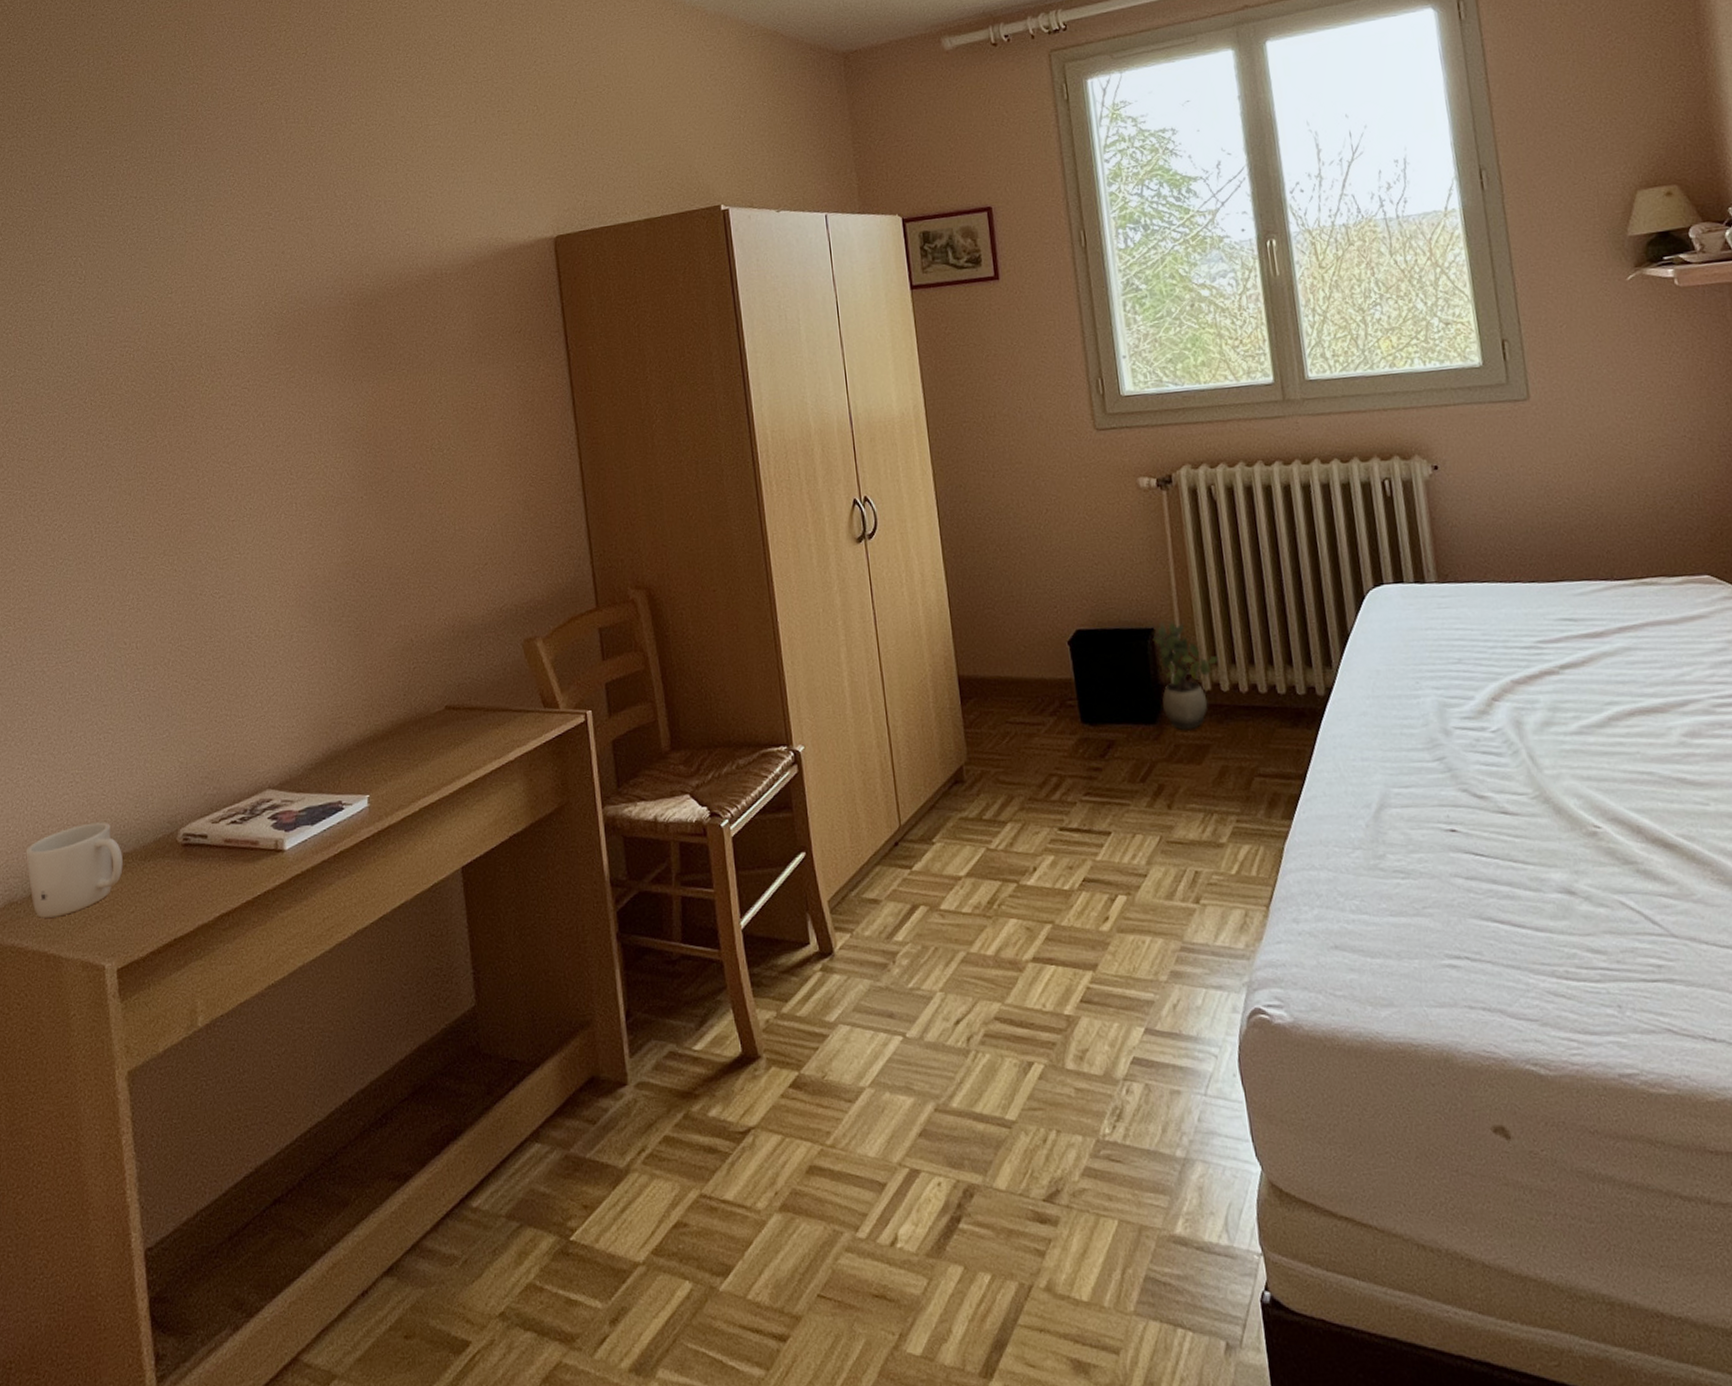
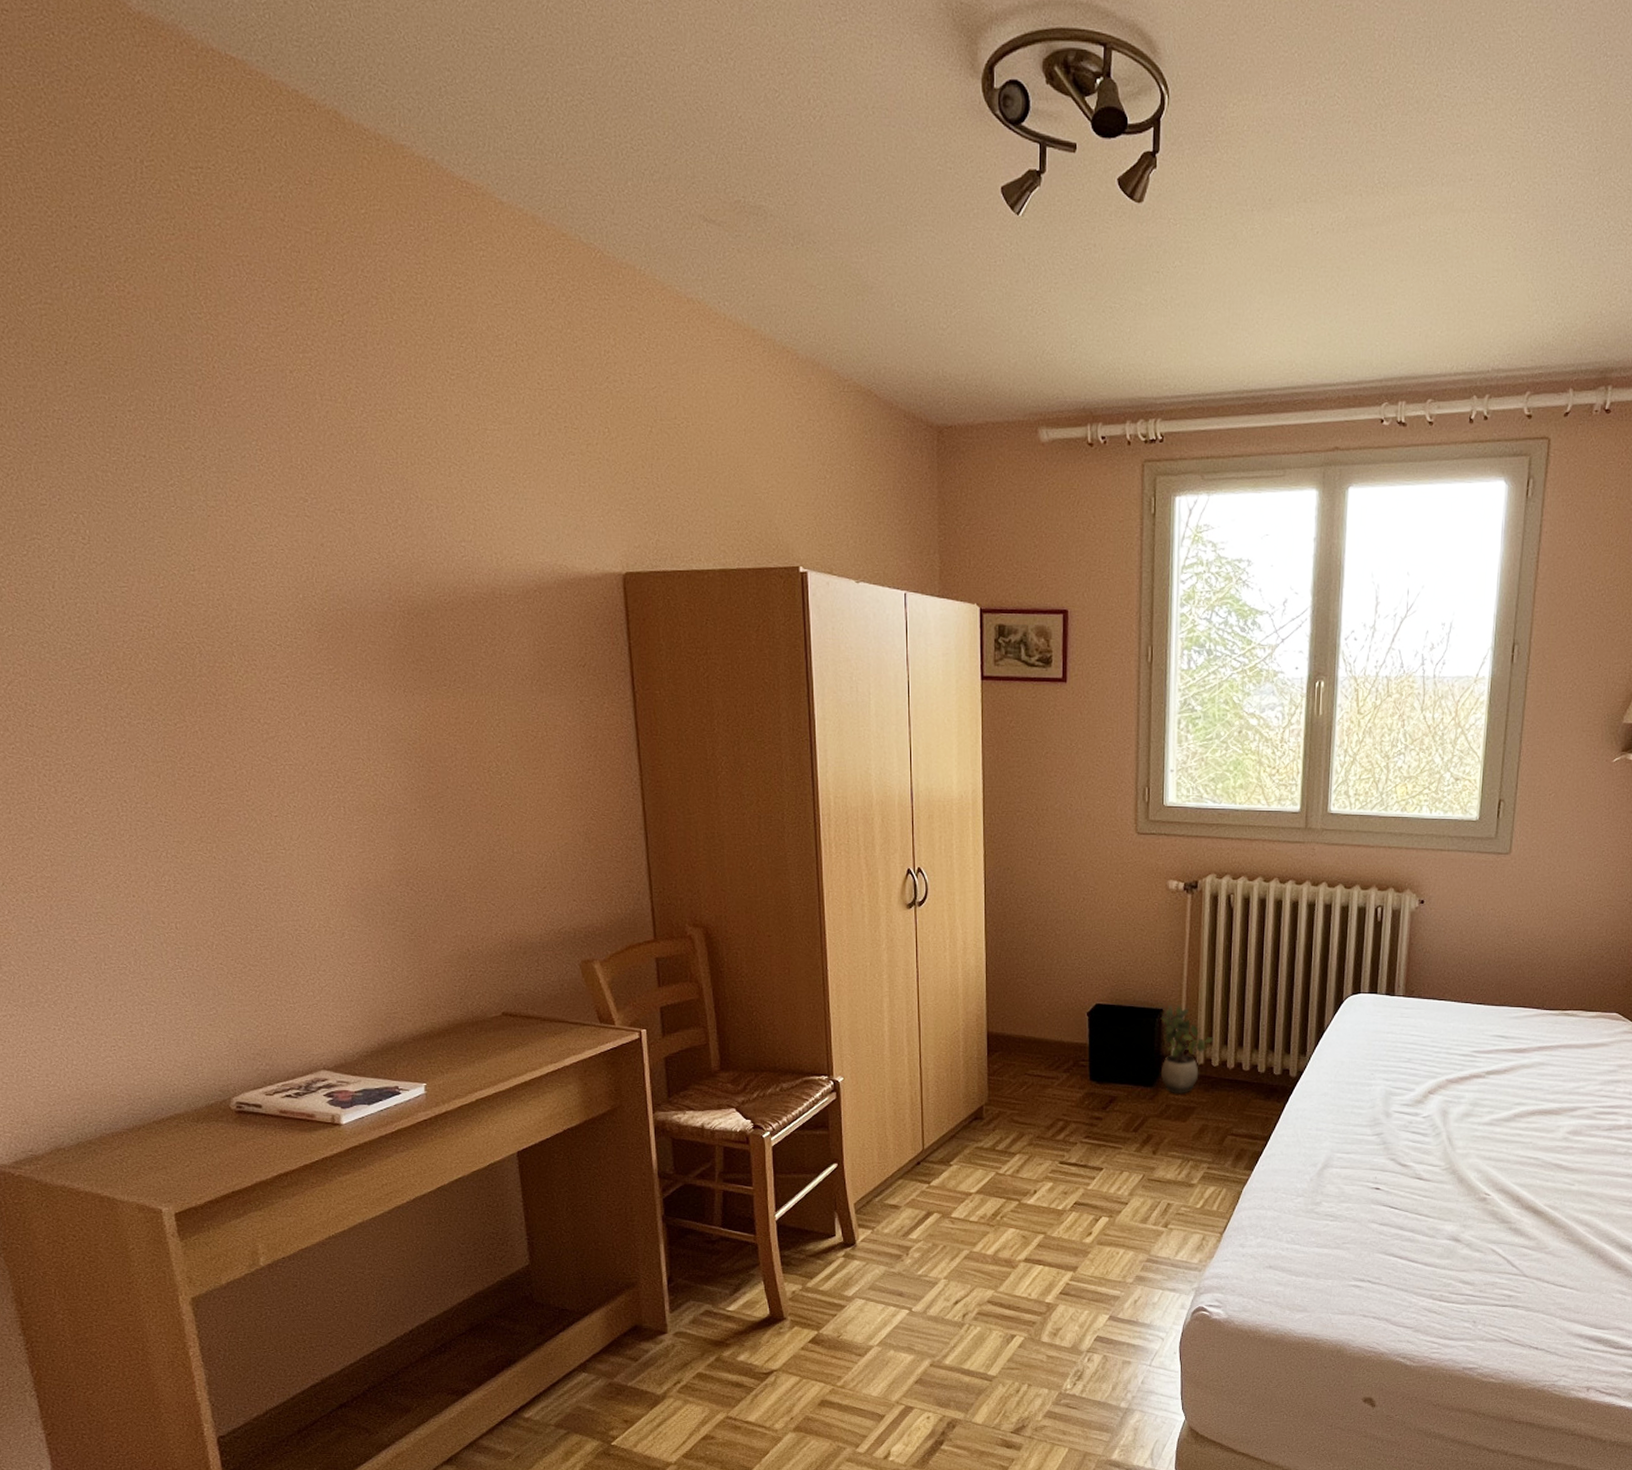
mug: present [26,822,123,918] -> none [69,1085,175,1165]

